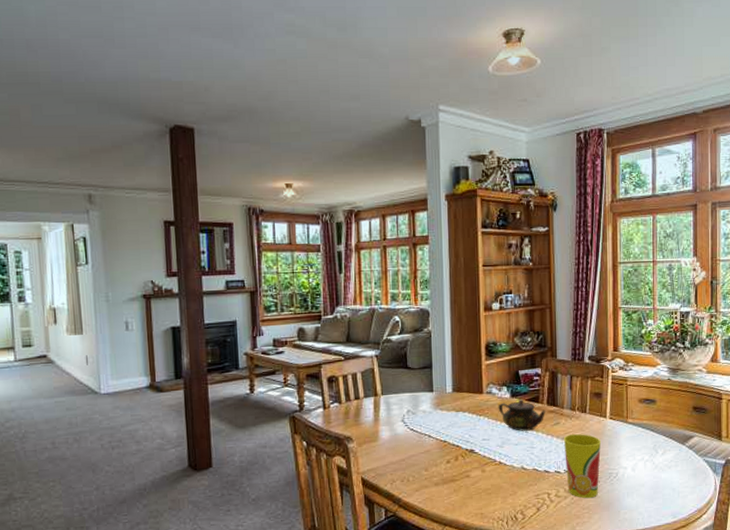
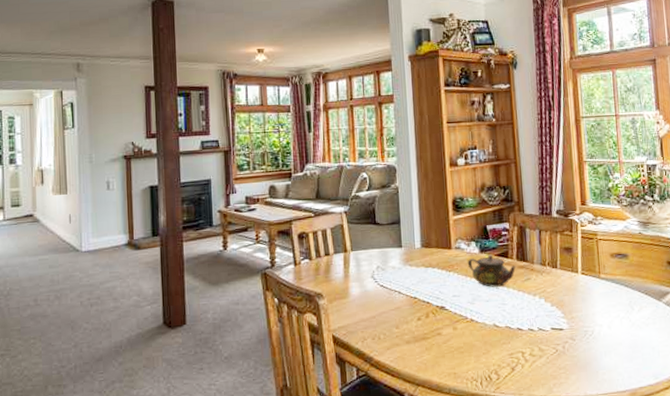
cup: present [563,434,602,499] -> none [535,290,575,358]

